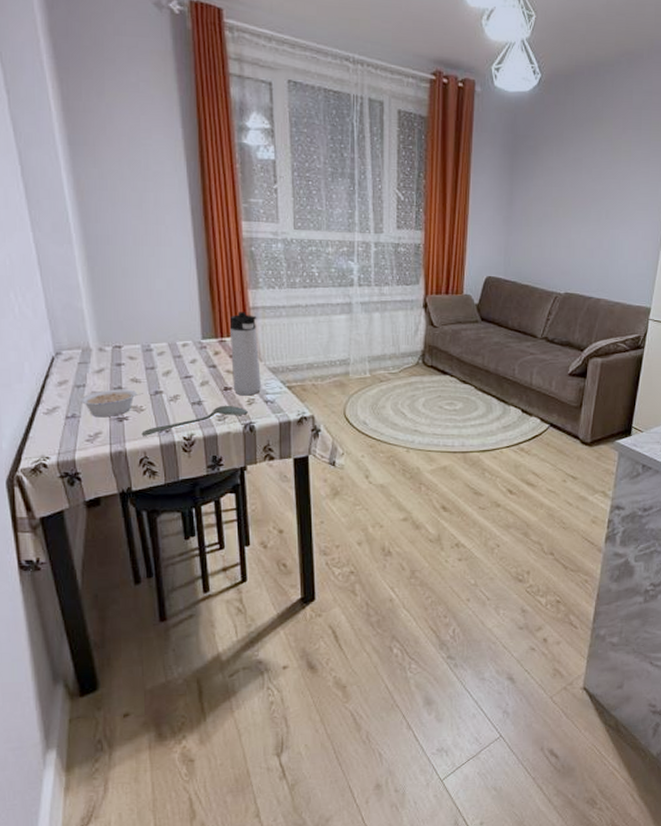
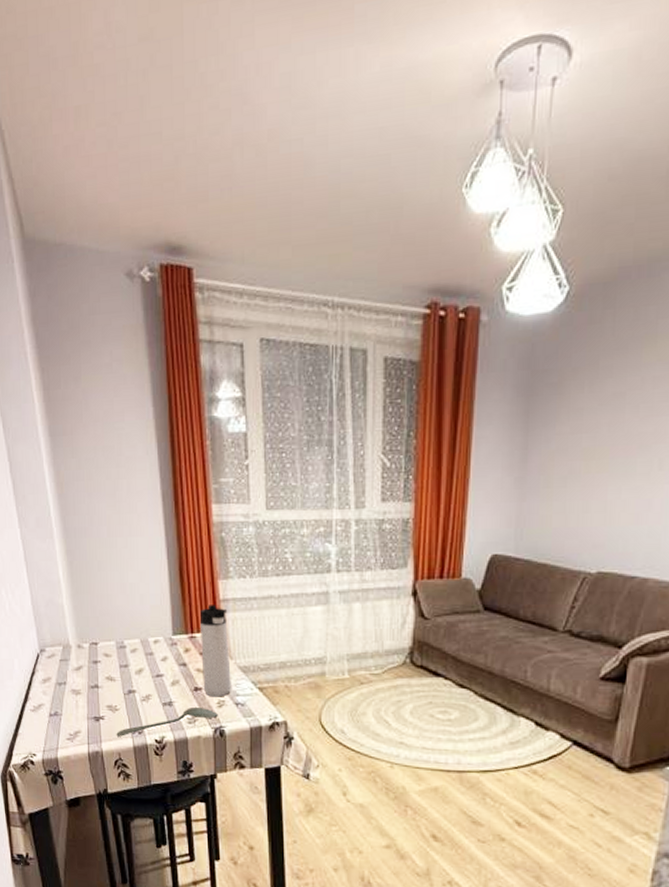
legume: present [79,389,143,416] -> none [61,687,117,715]

